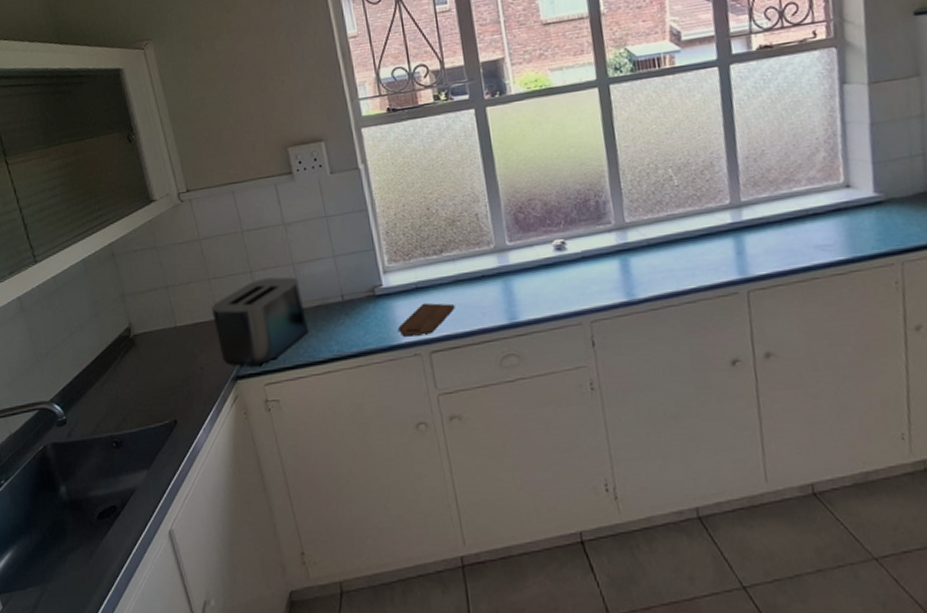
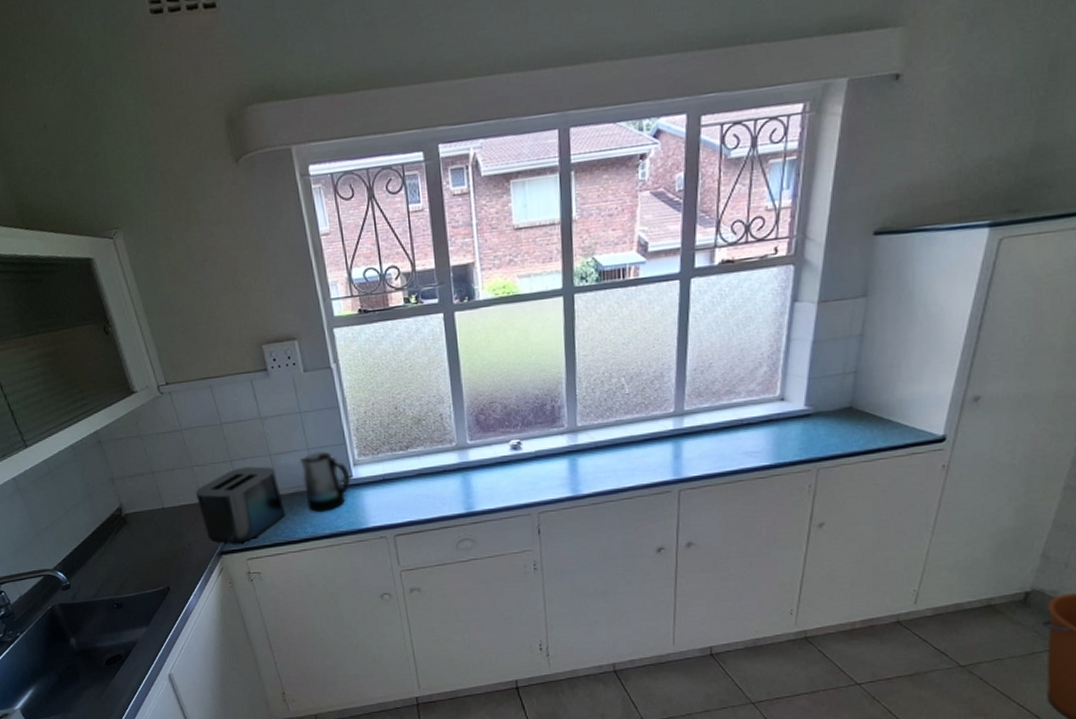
kettle: none [325,258,381,327] -> present [300,451,351,512]
cutting board: present [398,302,455,338] -> none [366,492,418,523]

